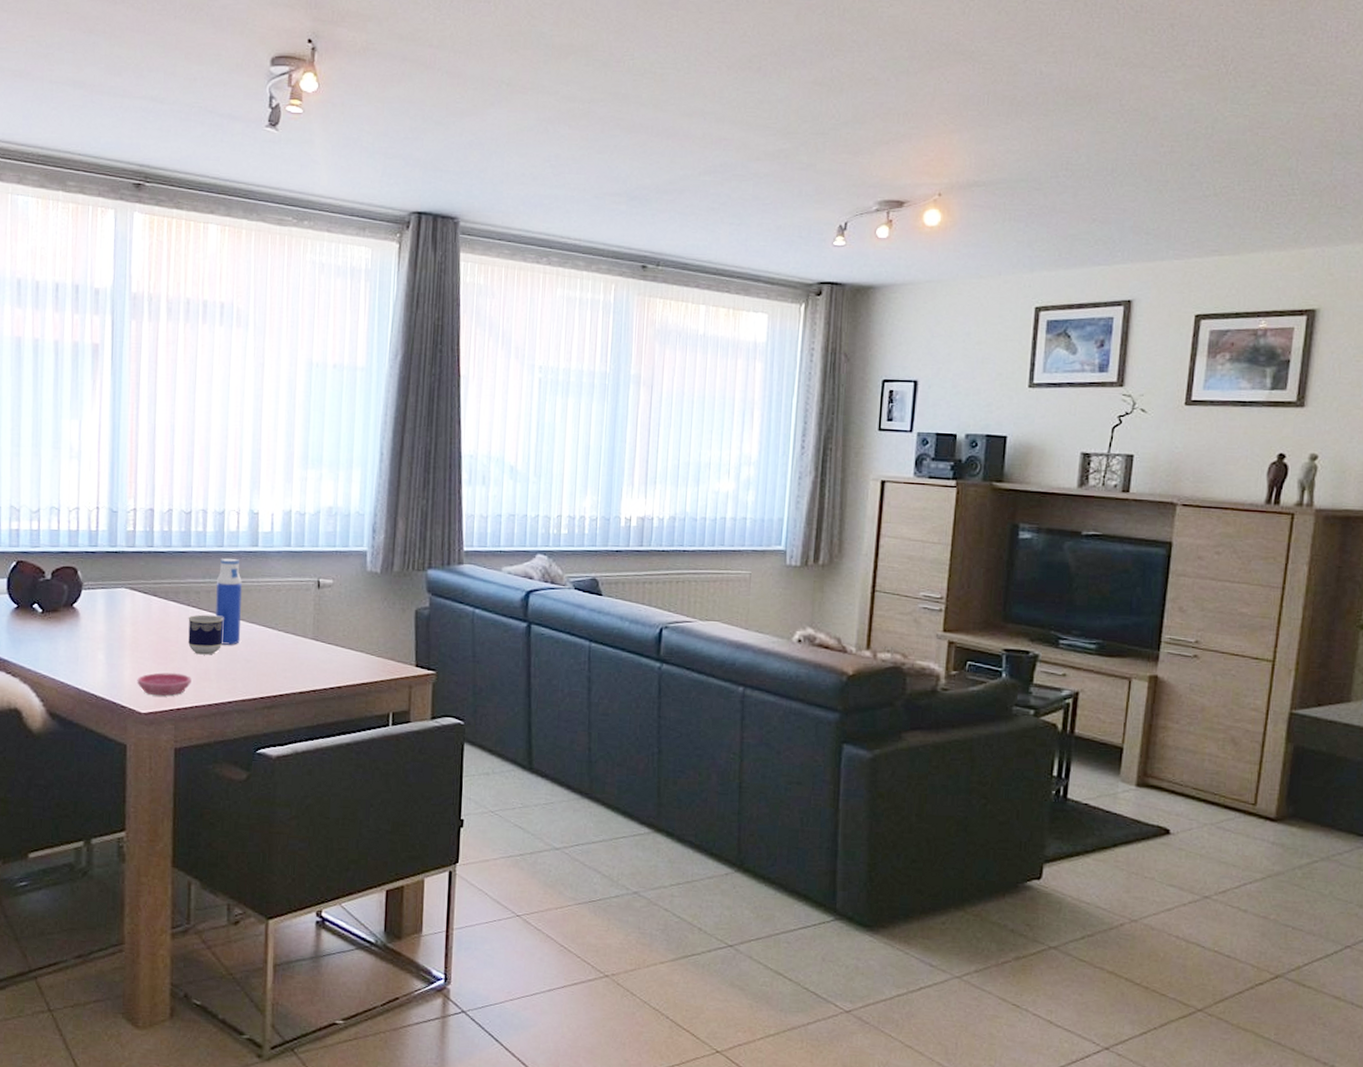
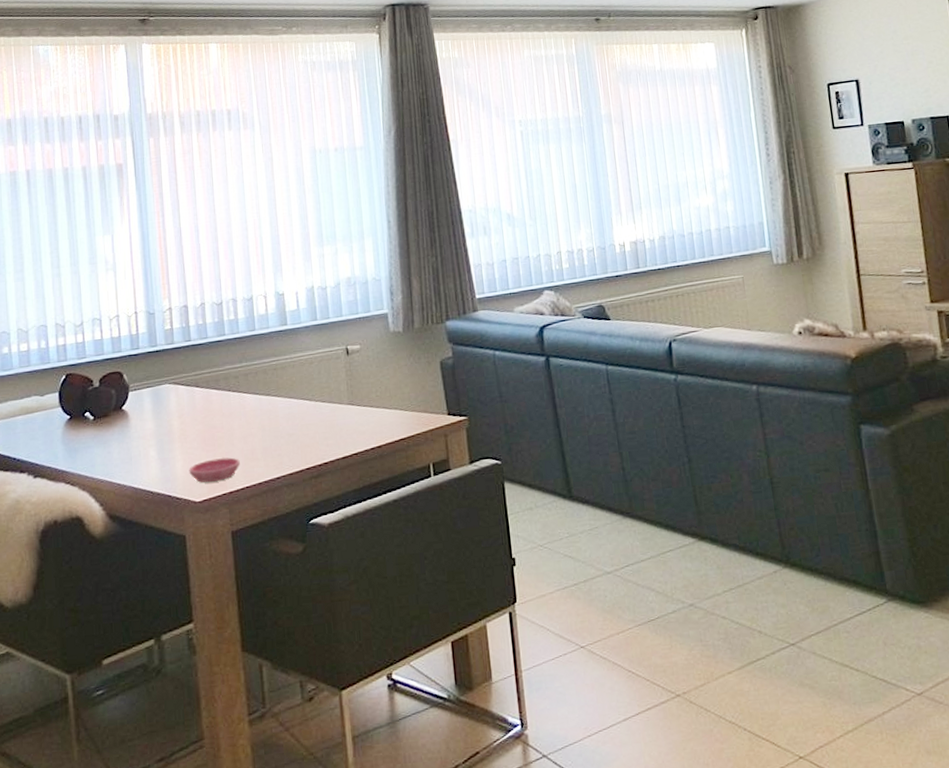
cup: present [188,614,224,655] -> none [230,396,264,437]
water bottle: present [215,558,242,645] -> none [253,339,281,423]

